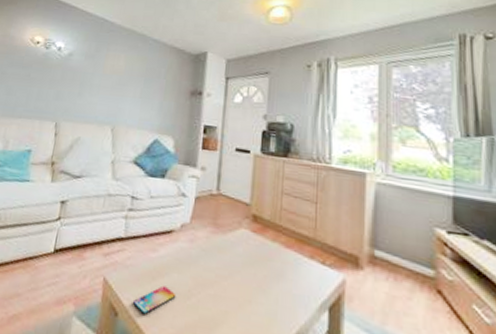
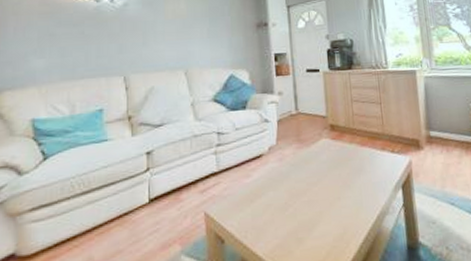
smartphone: present [132,285,177,315] -> none [236,204,275,235]

